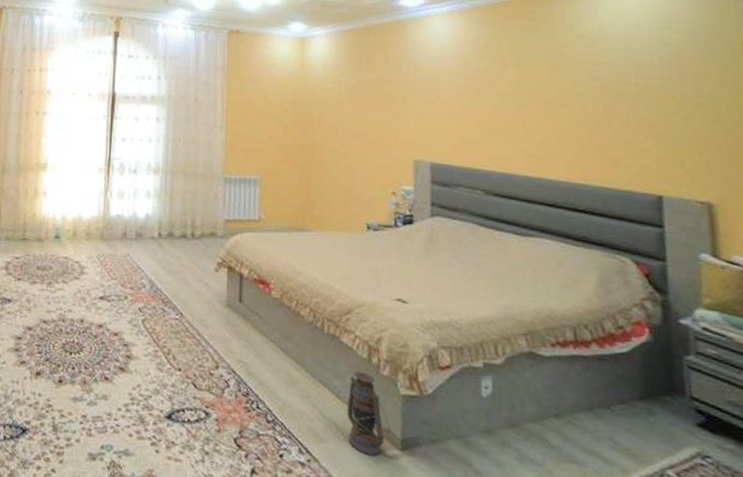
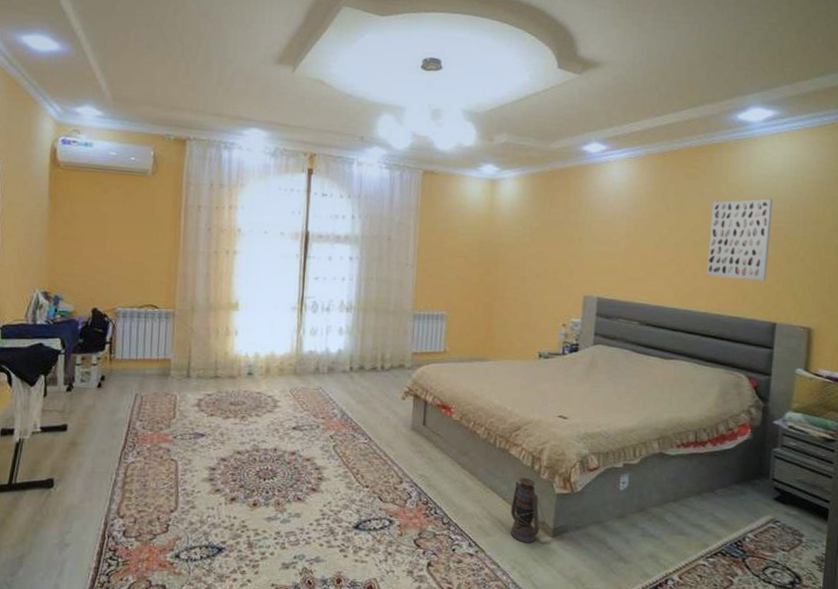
wall art: none [558,51,641,146] -> present [706,198,773,281]

